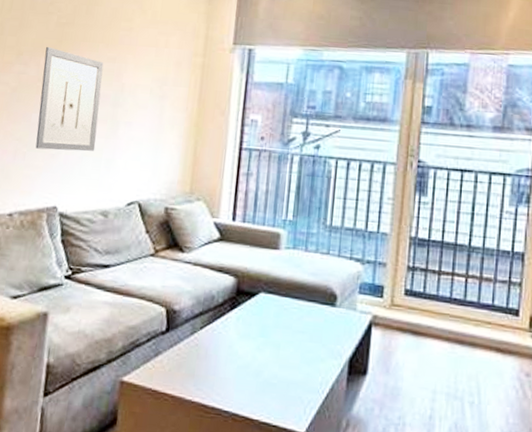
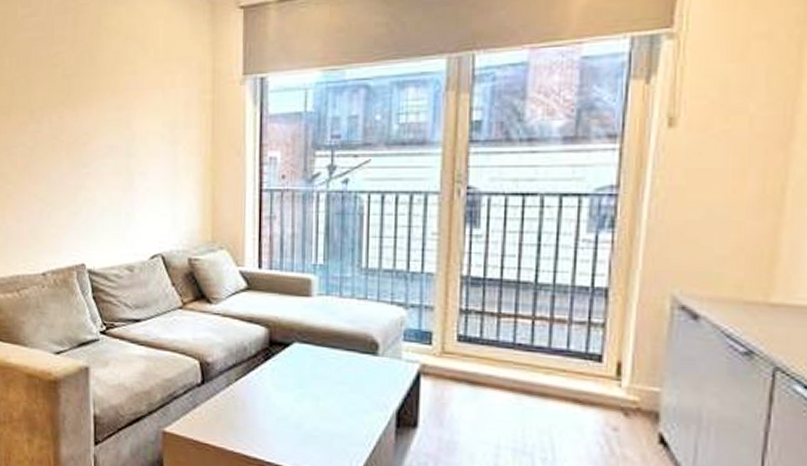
wall art: present [35,46,104,151] -> none [55,101,114,208]

